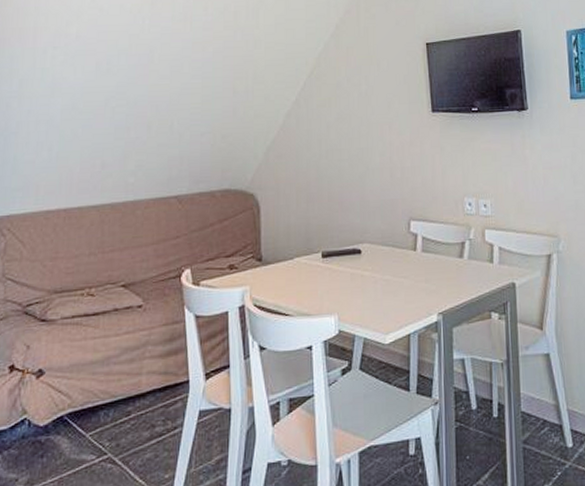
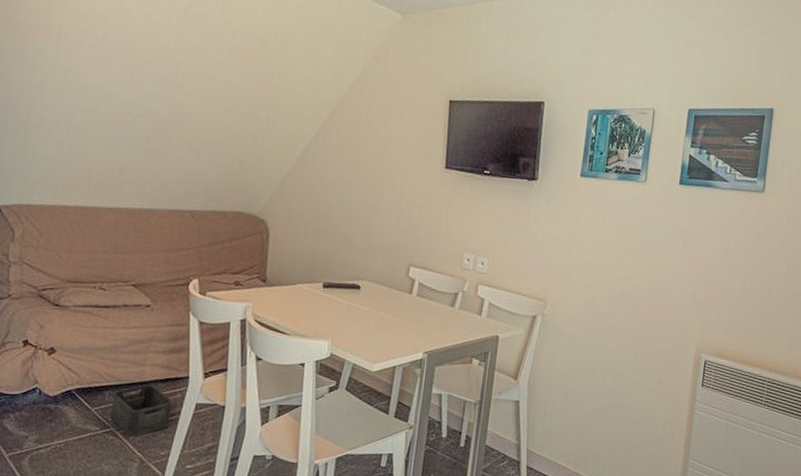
storage bin: none [107,396,173,461] -> present [110,384,172,437]

